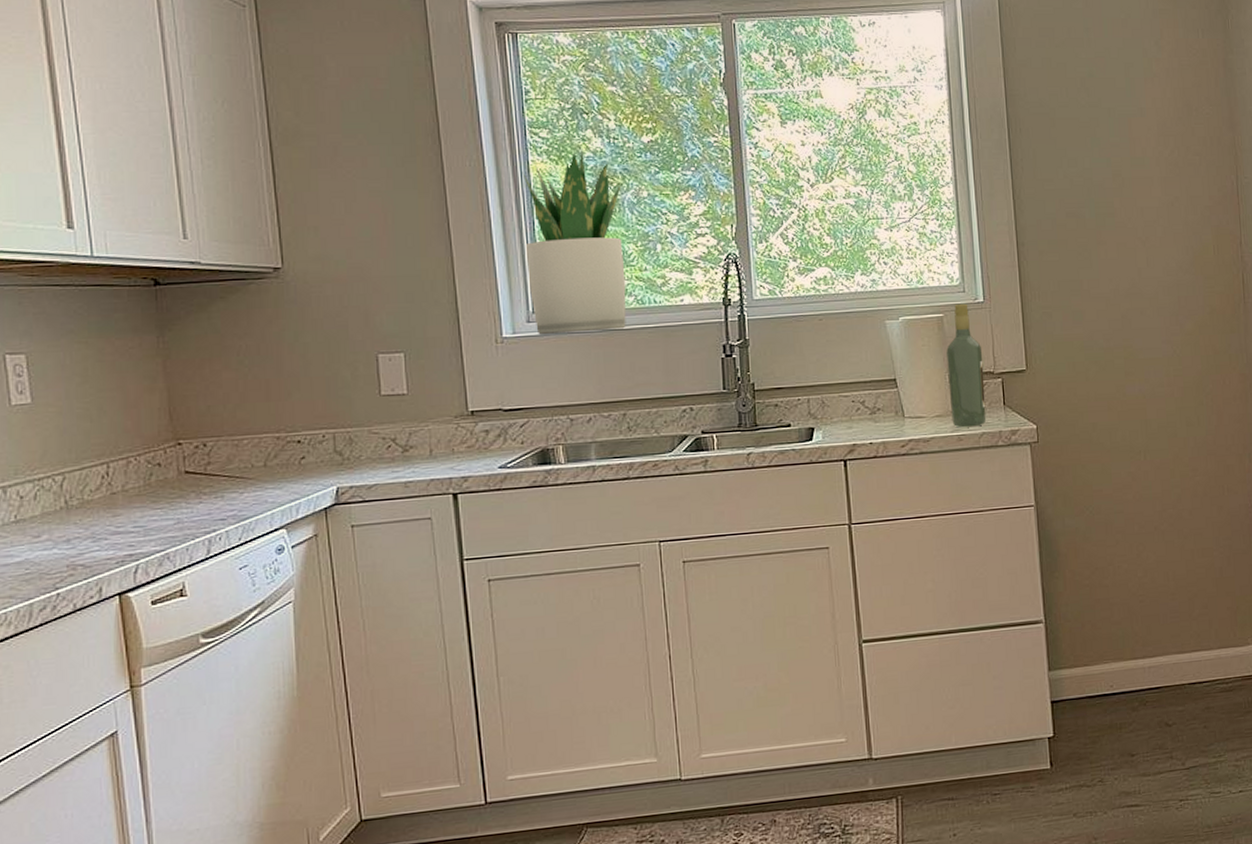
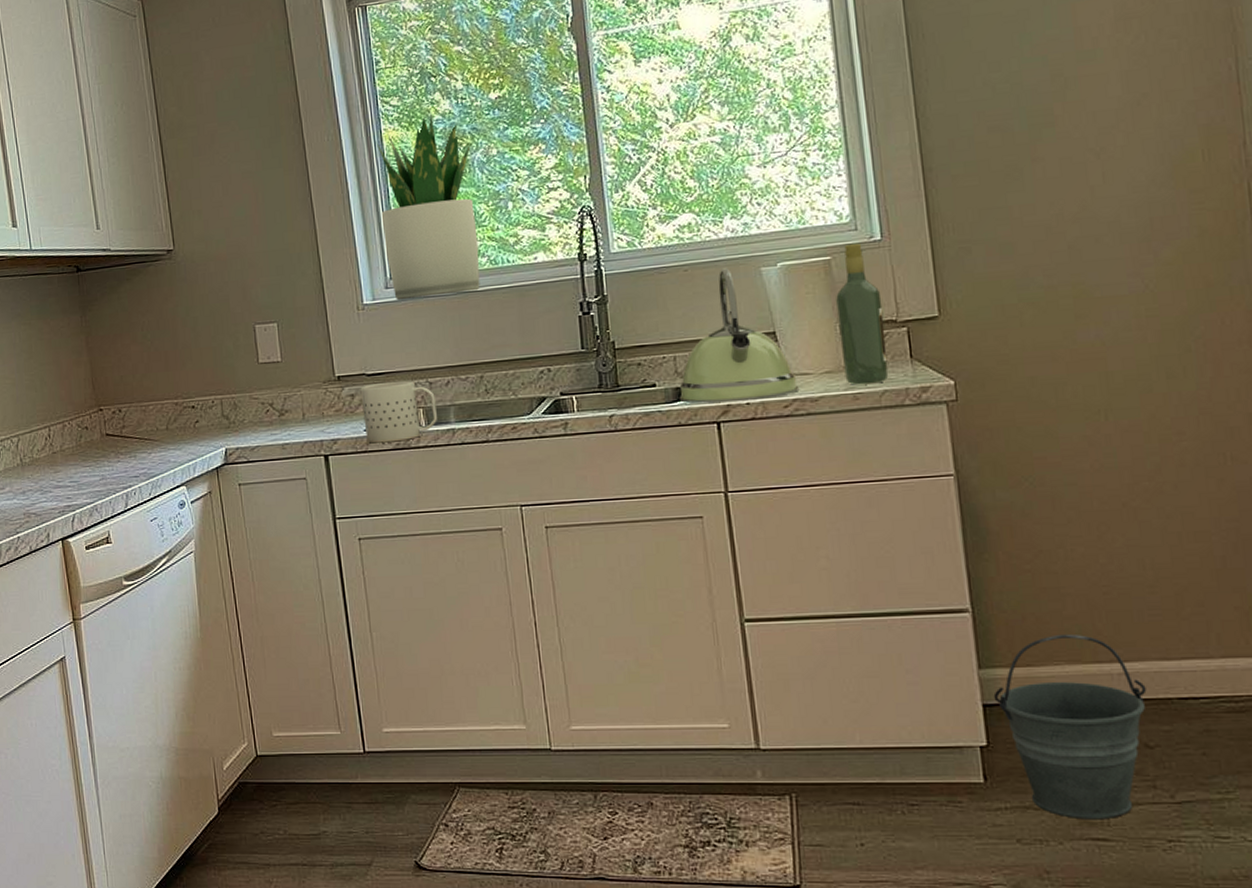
mug: none [495,416,579,481] -> present [360,380,438,444]
kettle: none [811,319,915,443] -> present [679,268,800,404]
bucket: none [1059,636,1168,791] -> present [993,633,1147,820]

